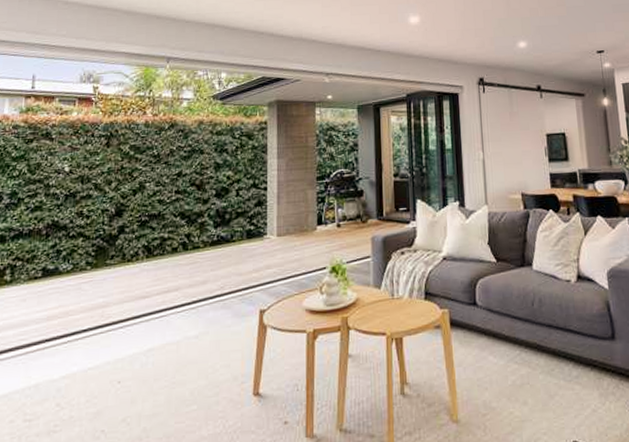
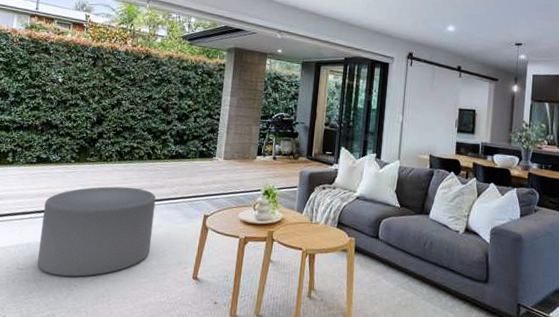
pouf: none [49,289,198,422] -> present [37,186,156,277]

